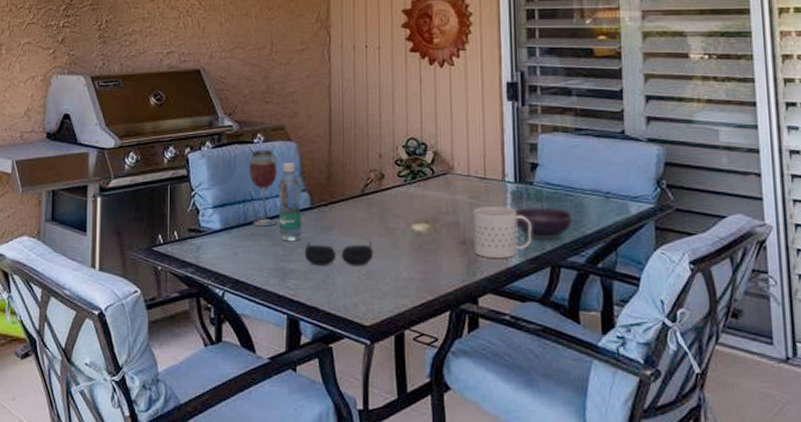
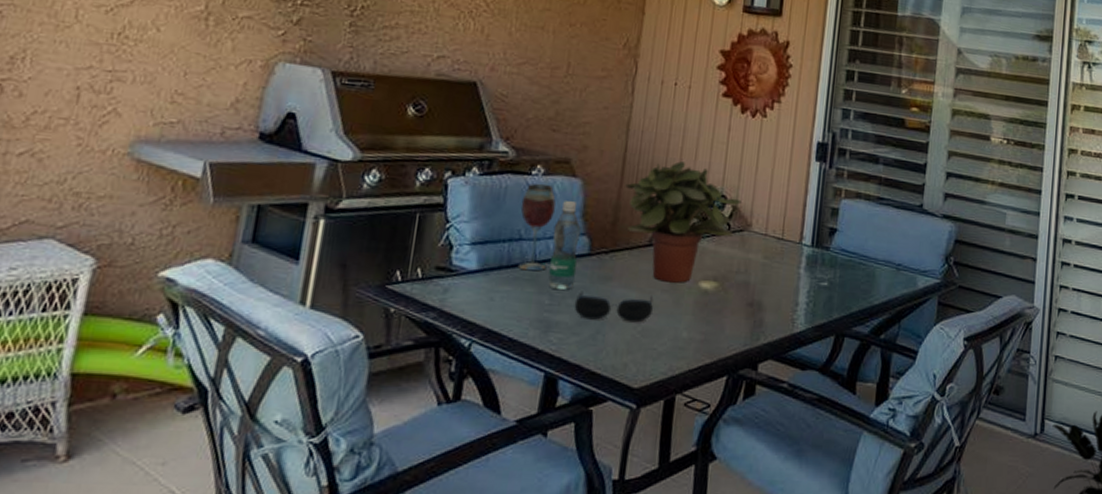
potted plant: none [334,116,441,227] -> present [625,161,742,283]
mug: present [473,207,532,259] -> none [760,268,822,325]
bowl: present [515,206,573,240] -> none [806,271,864,308]

